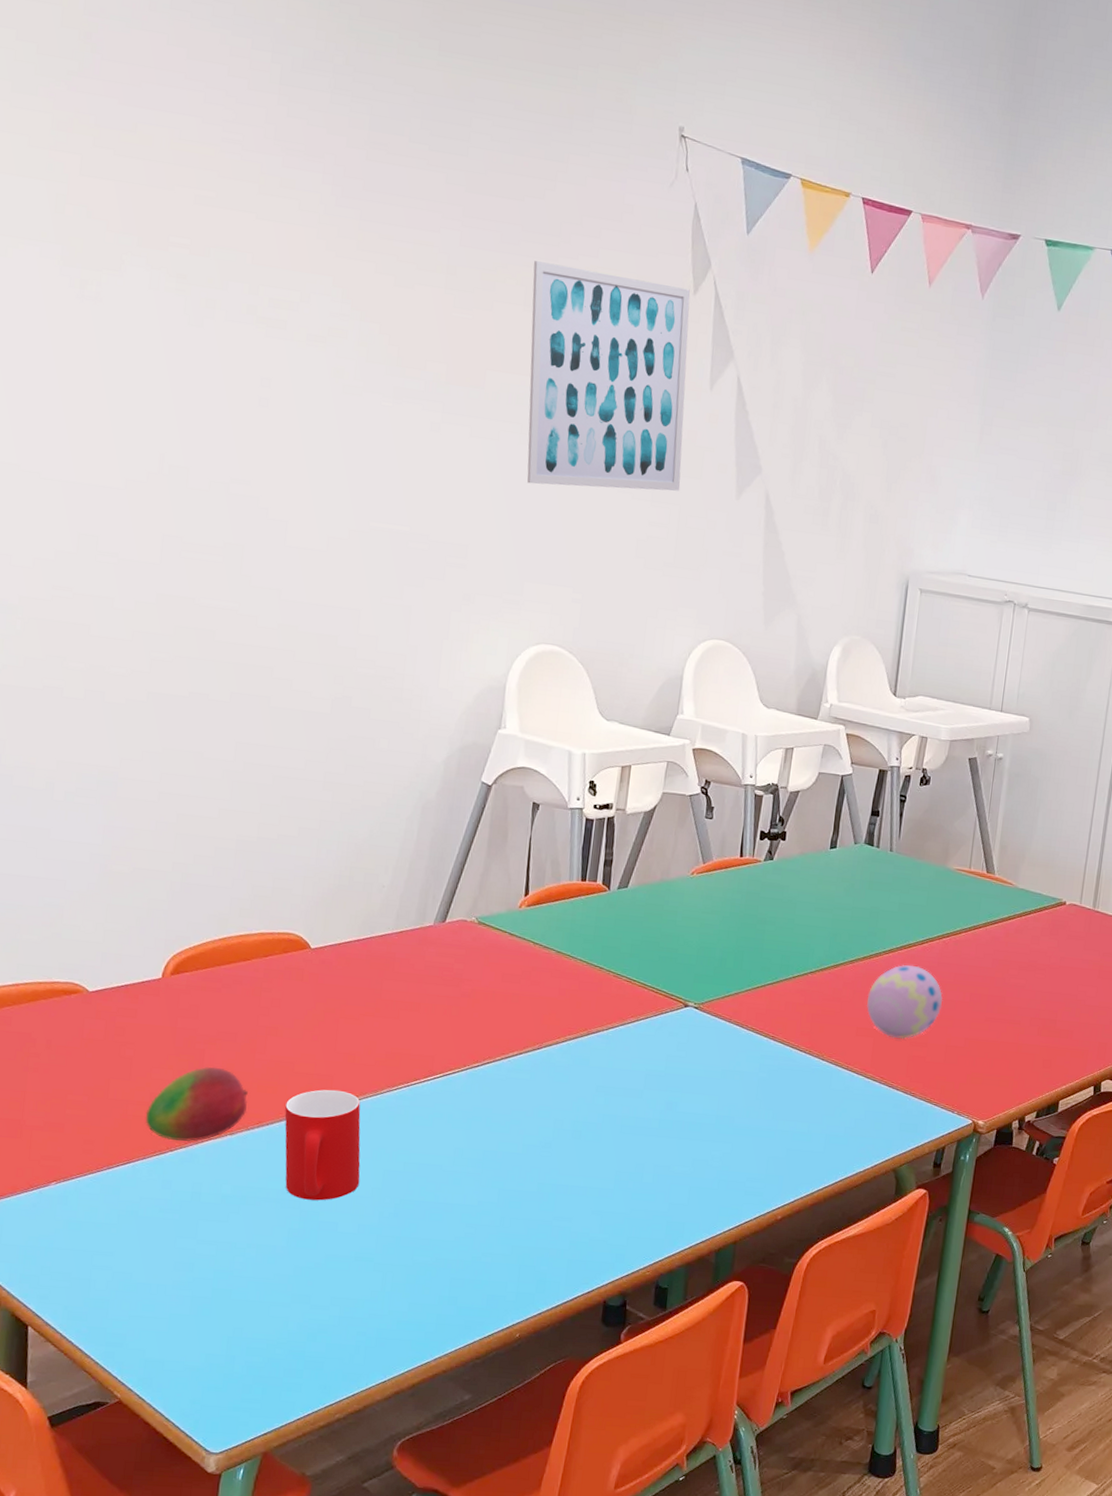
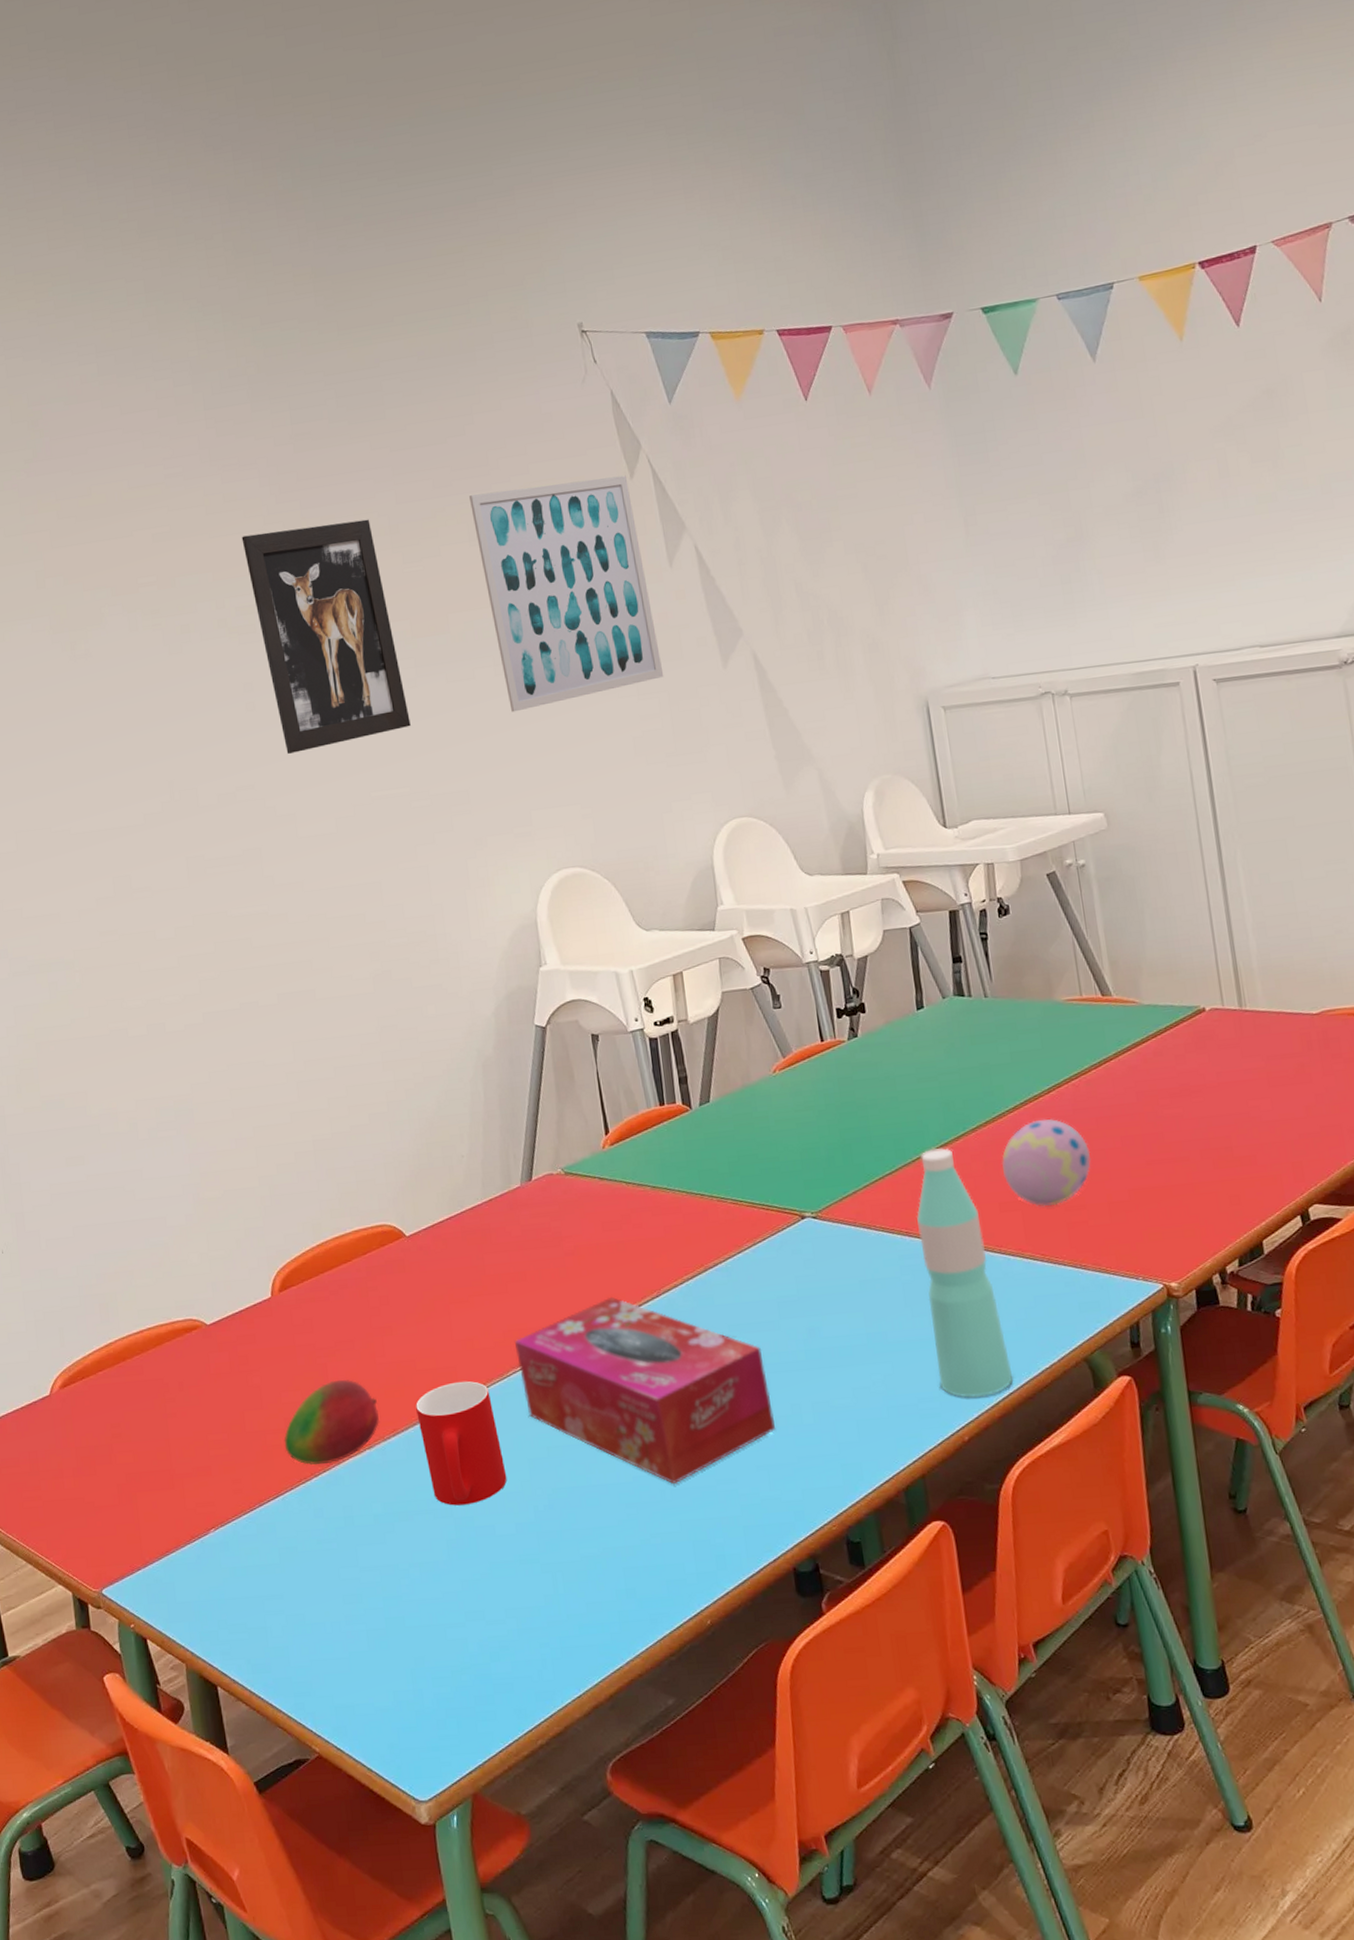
wall art: none [291,227,429,469] -> present [241,519,411,754]
tissue box: none [393,1041,621,1214] -> present [514,1296,776,1485]
water bottle: none [768,970,838,1186] -> present [917,1148,1013,1398]

